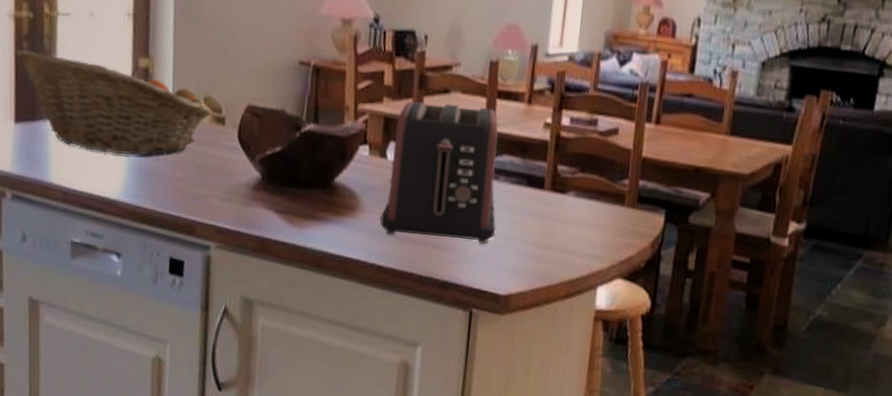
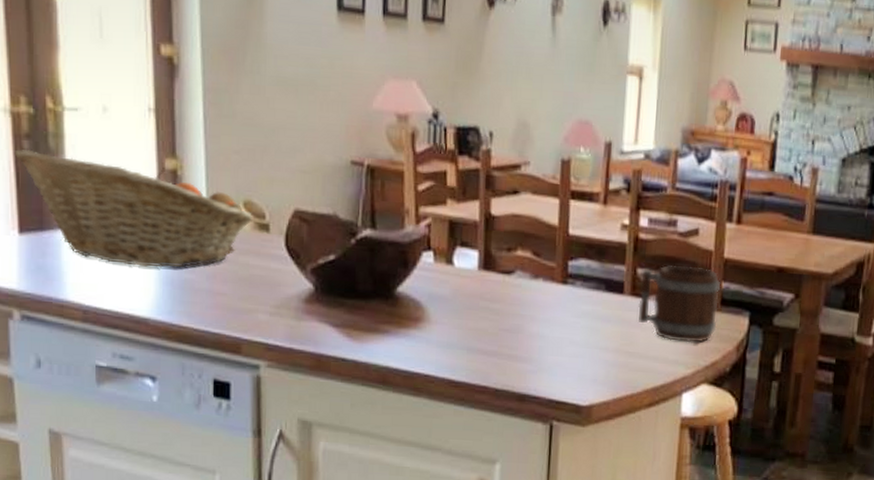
toaster: present [380,100,499,244] -> none [449,202,575,353]
mug: none [557,162,638,239] -> present [638,264,720,343]

